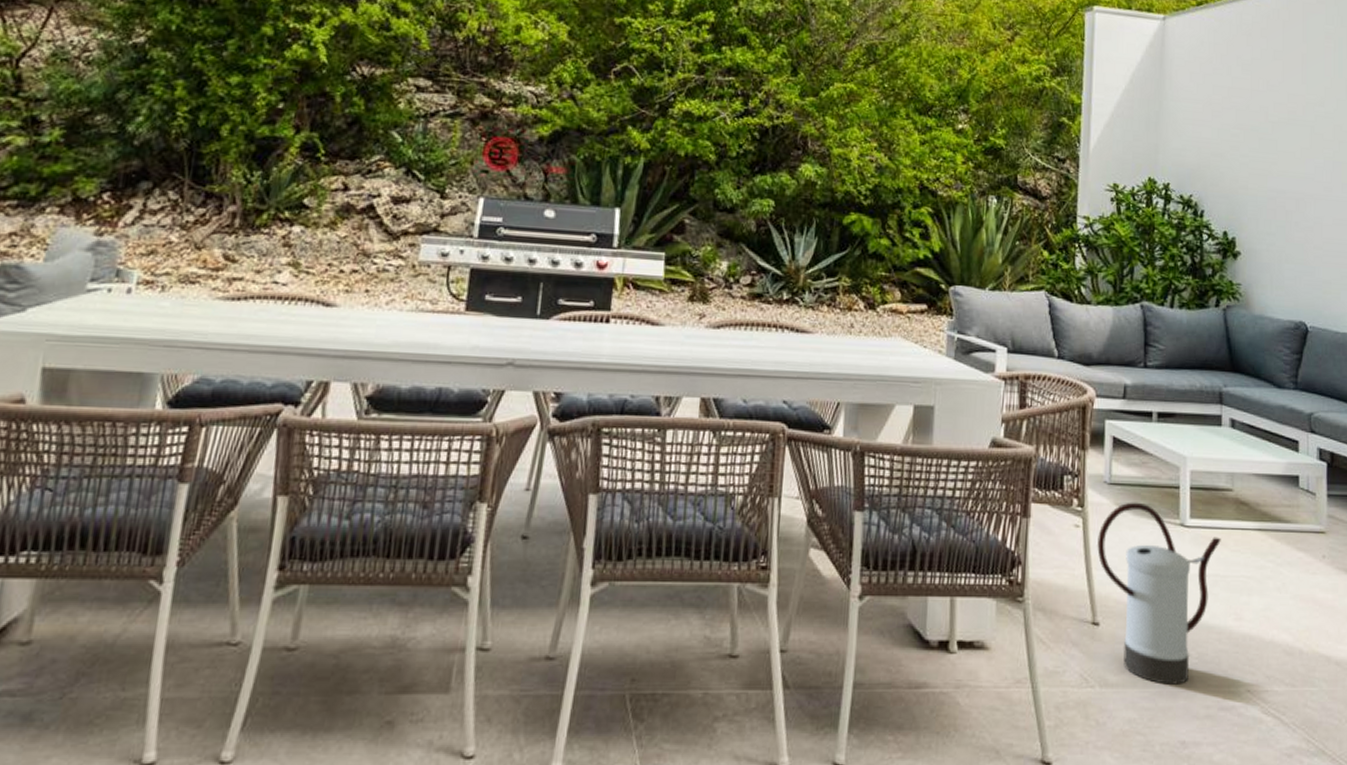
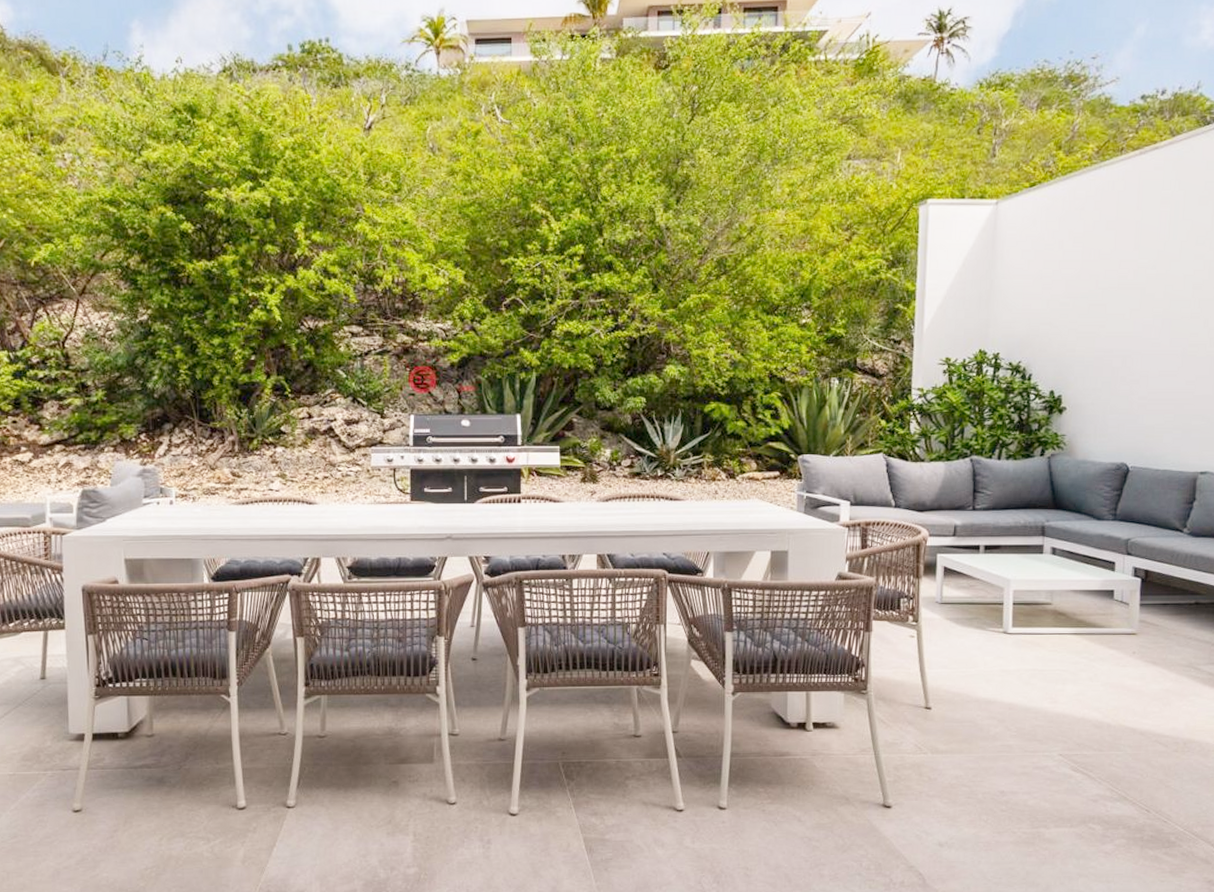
watering can: present [1096,502,1221,685] -> none [929,616,1040,751]

